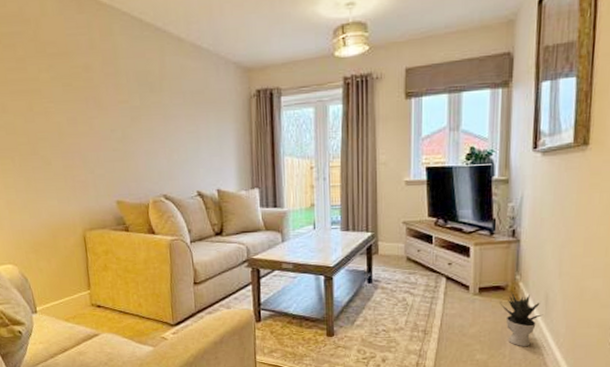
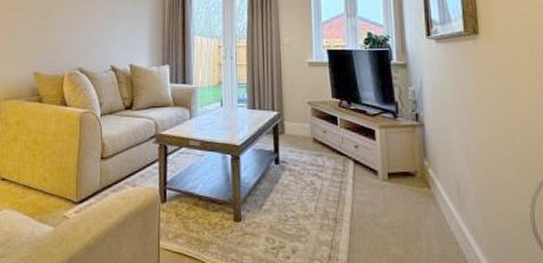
potted plant: present [500,291,544,346] -> none [410,178,457,240]

